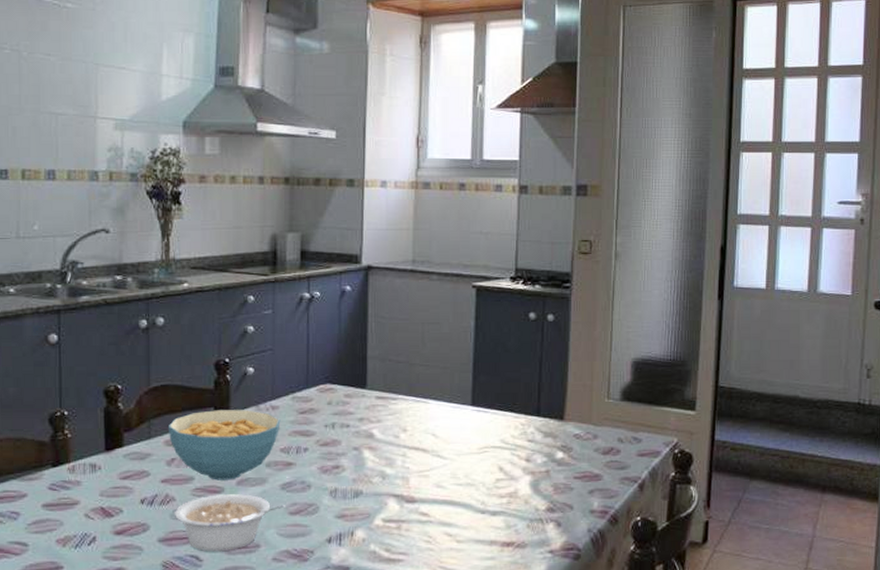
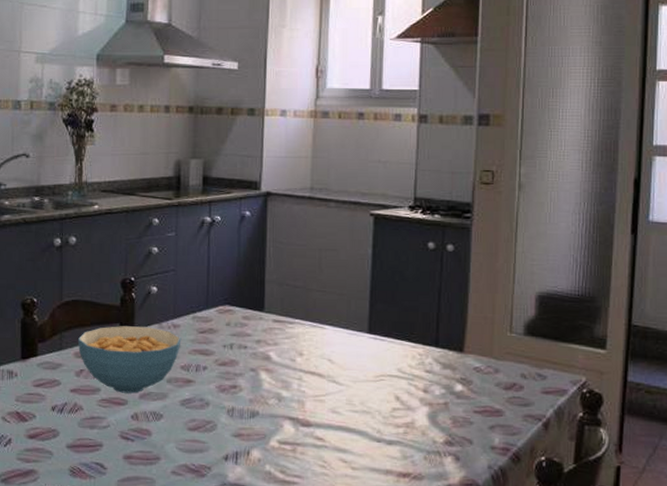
legume: present [175,494,286,552] -> none [82,406,186,462]

